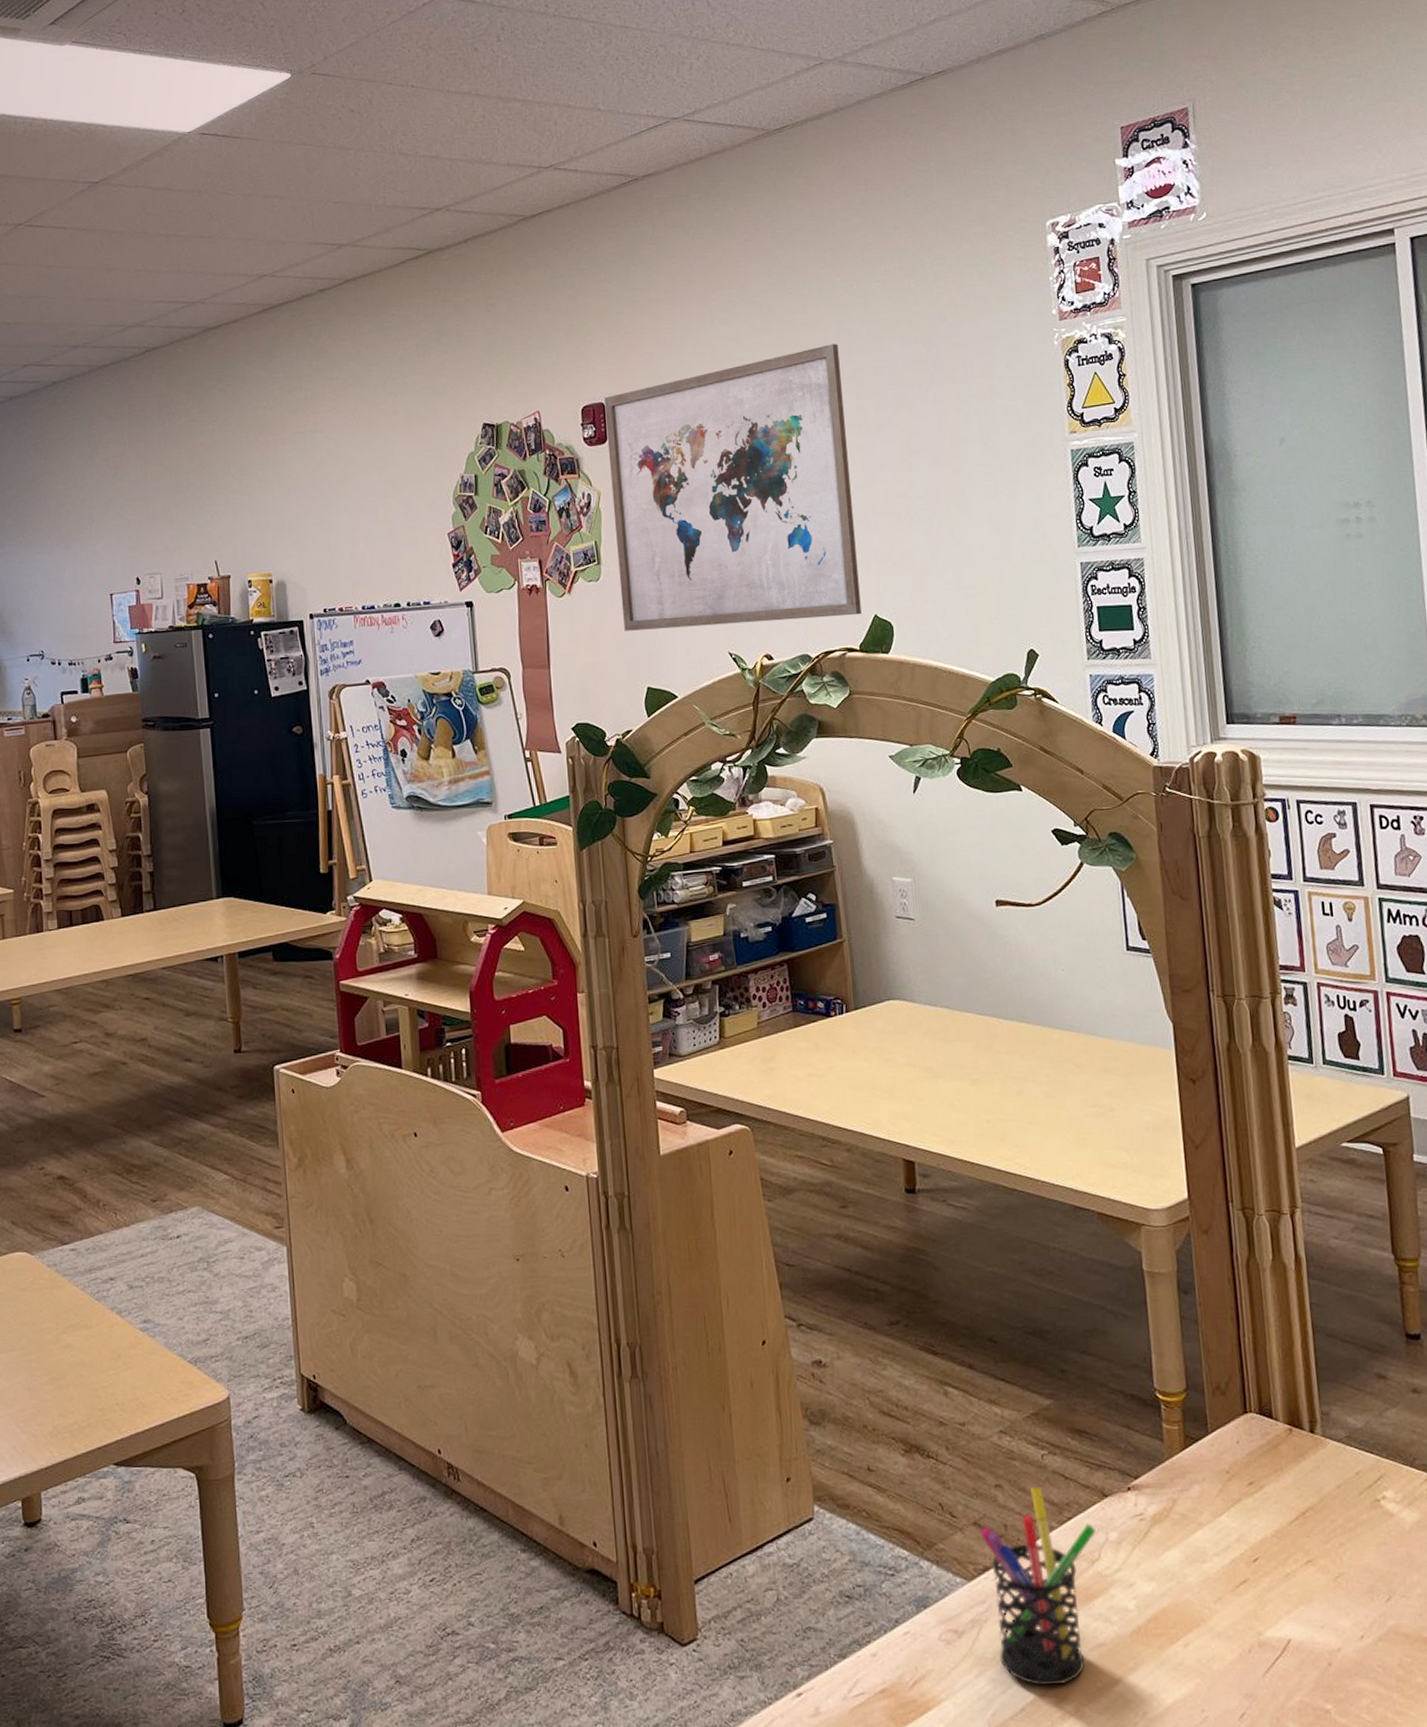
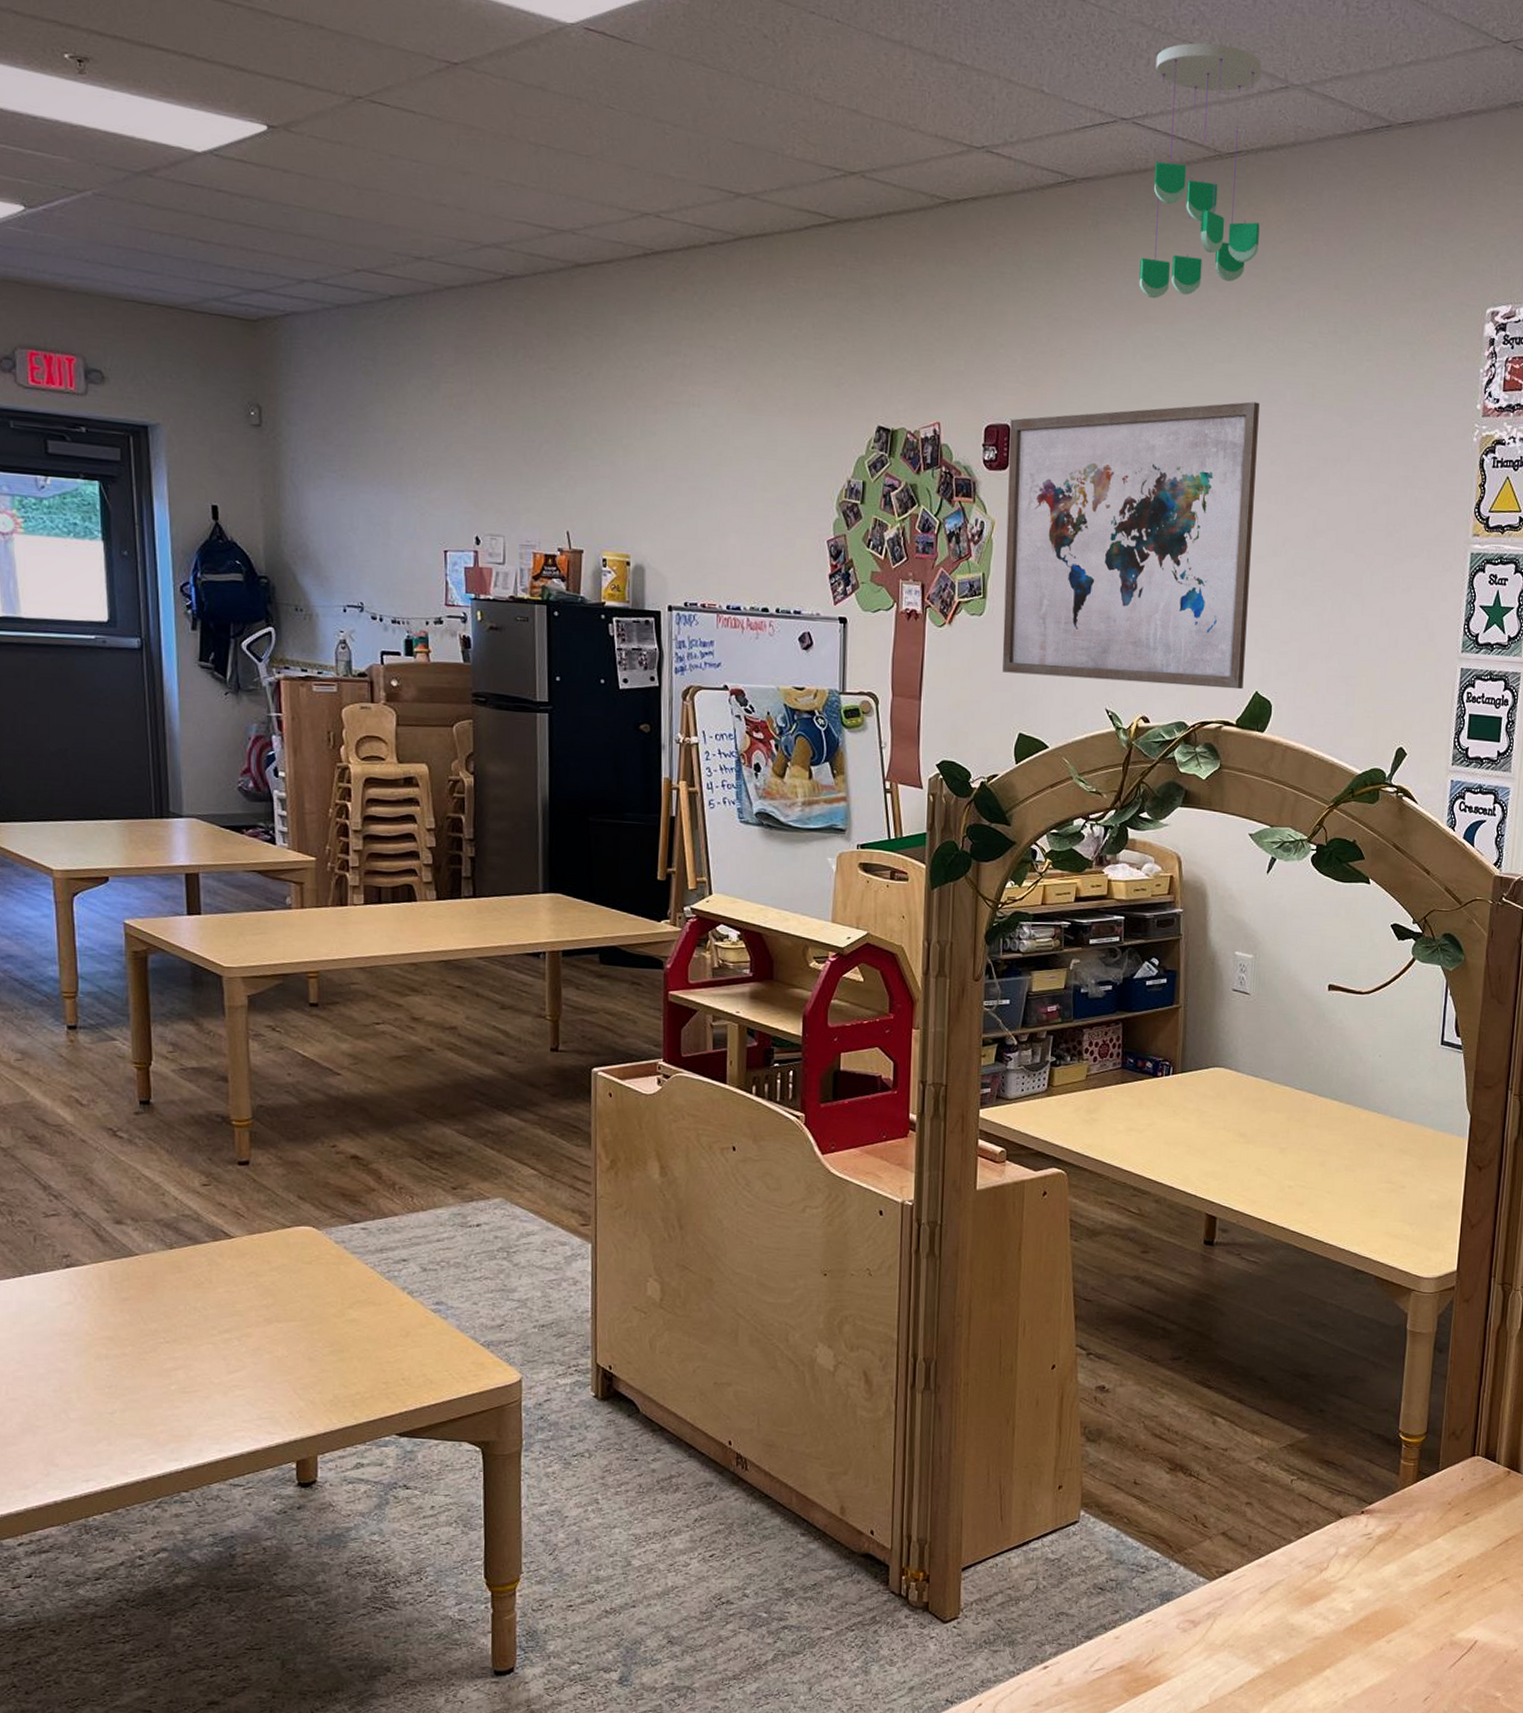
ceiling mobile: none [697,38,816,268] -> present [1139,42,1261,299]
pen holder: present [980,1487,1097,1686] -> none [1227,1507,1329,1669]

